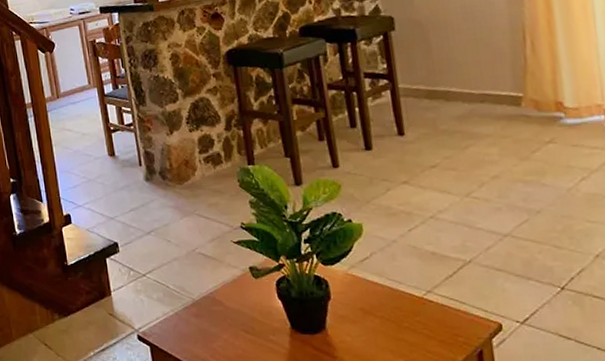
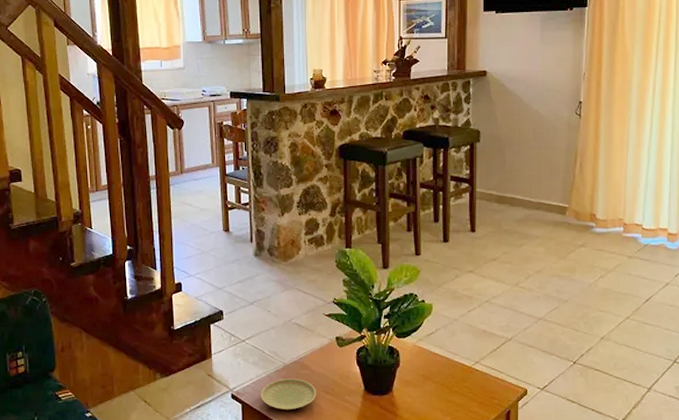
plate: none [170,316,234,353] -> present [261,379,316,411]

